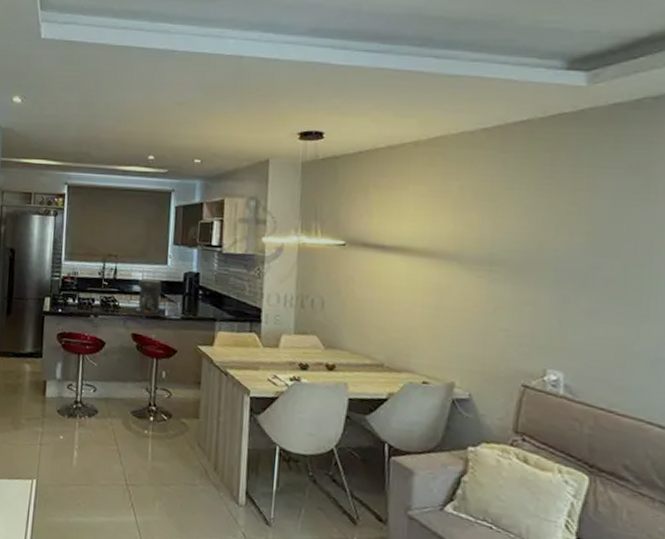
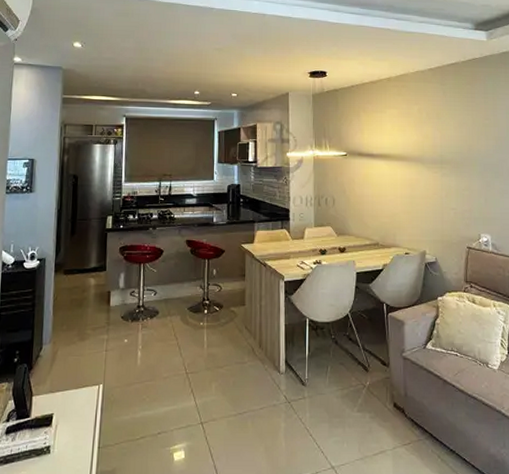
coffee maker: present [135,278,162,316] -> none [188,192,210,223]

